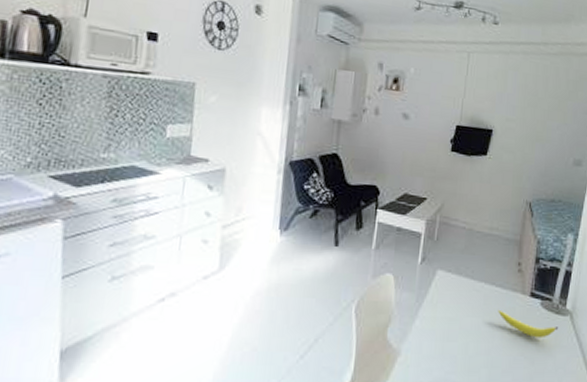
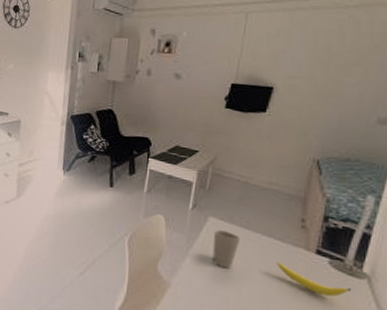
cup: none [441,283,467,325] -> present [212,229,241,269]

